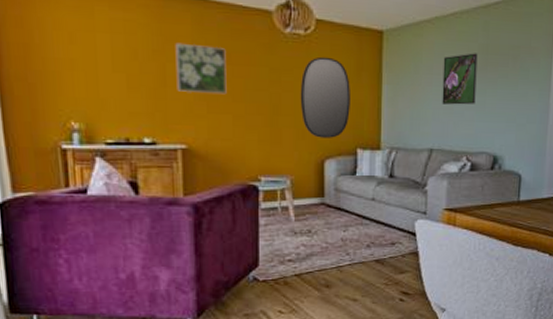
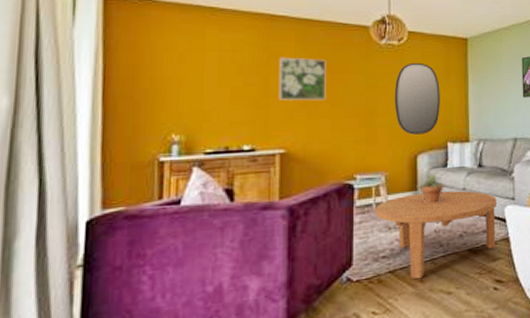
coffee table: none [281,200,407,285] -> present [376,190,496,279]
potted plant: none [323,178,356,211] -> present [417,171,448,204]

